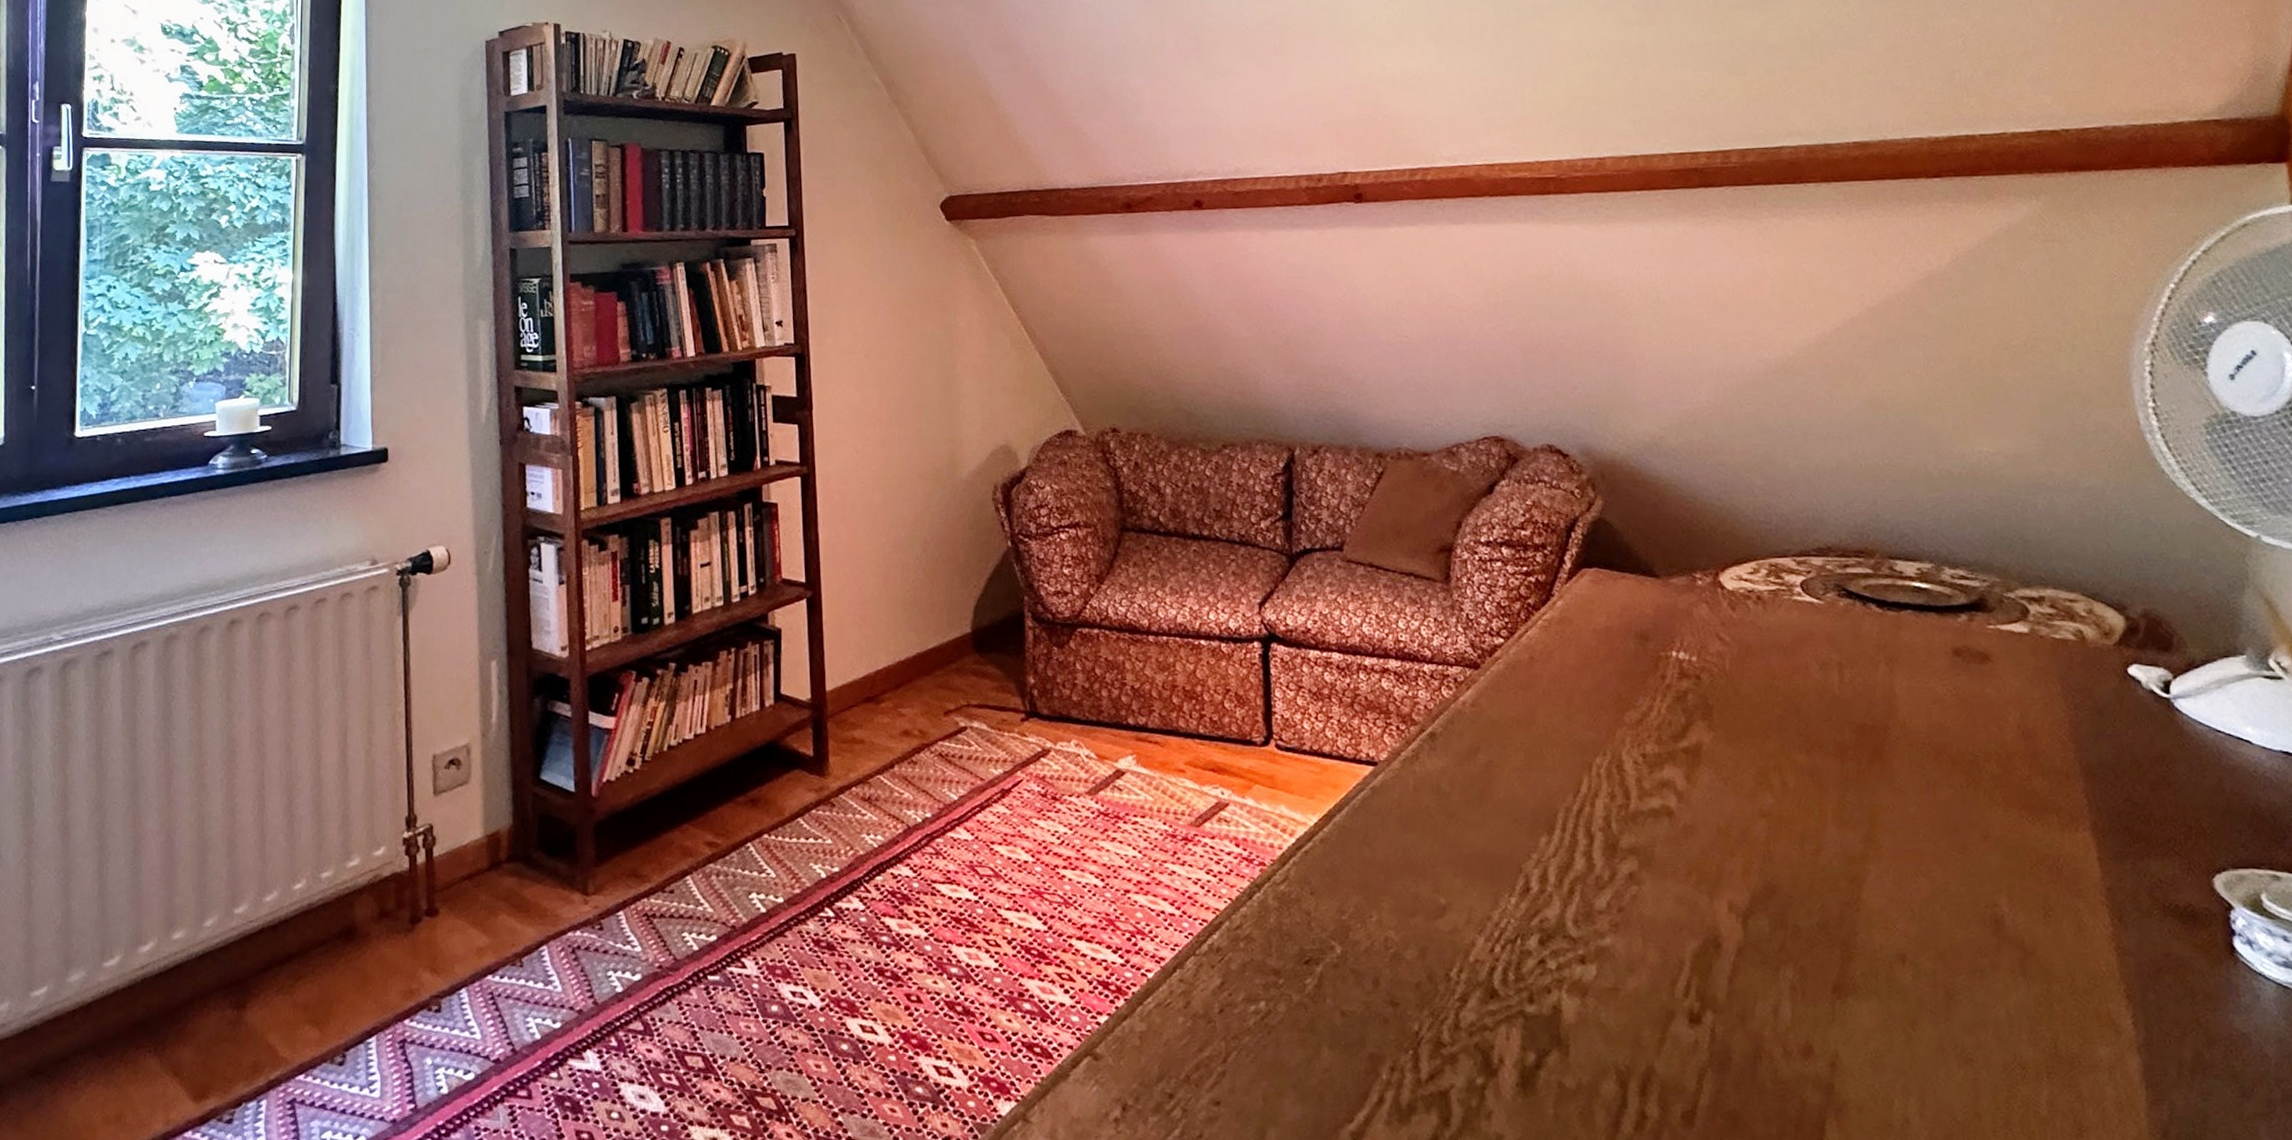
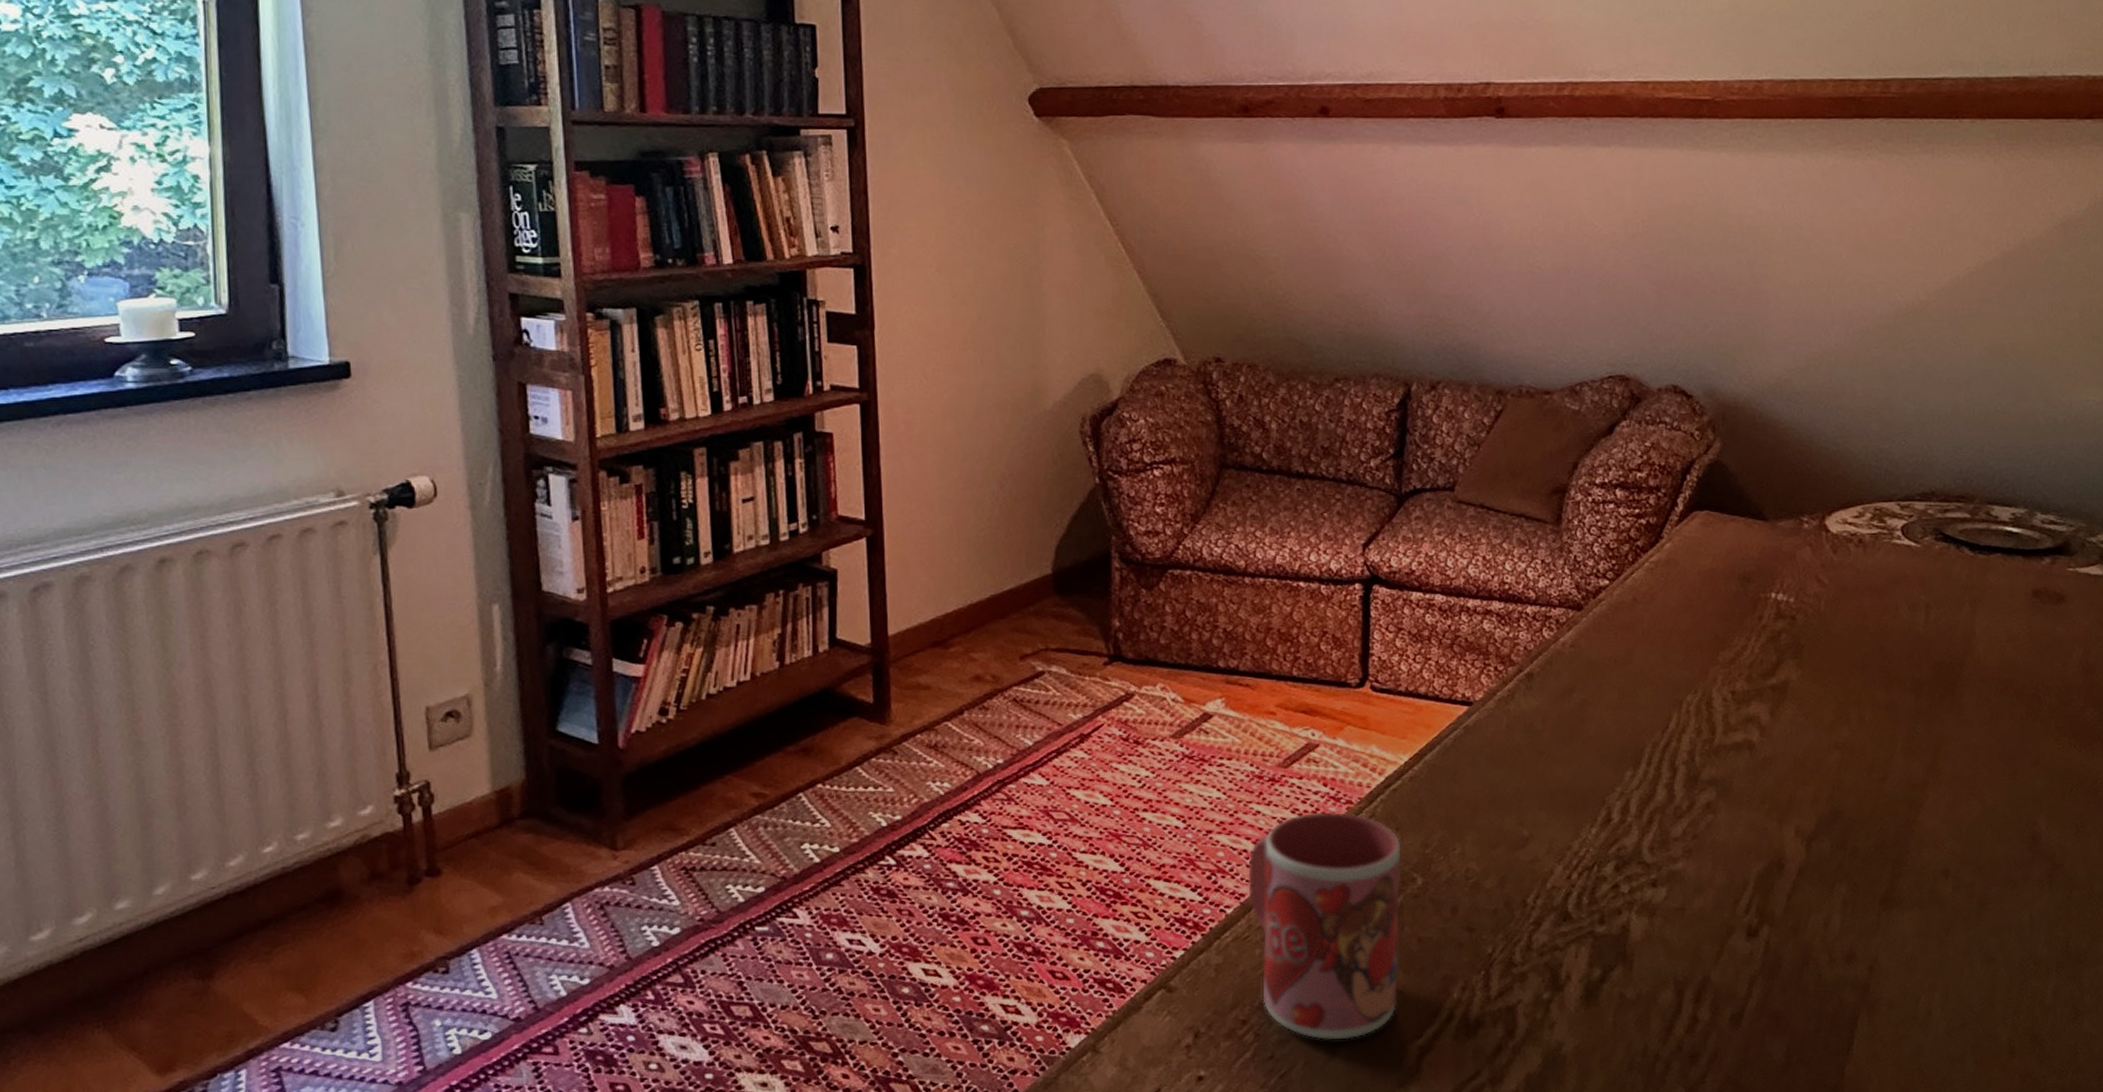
mug: none [1166,873,1325,1120] -> present [1248,811,1401,1040]

